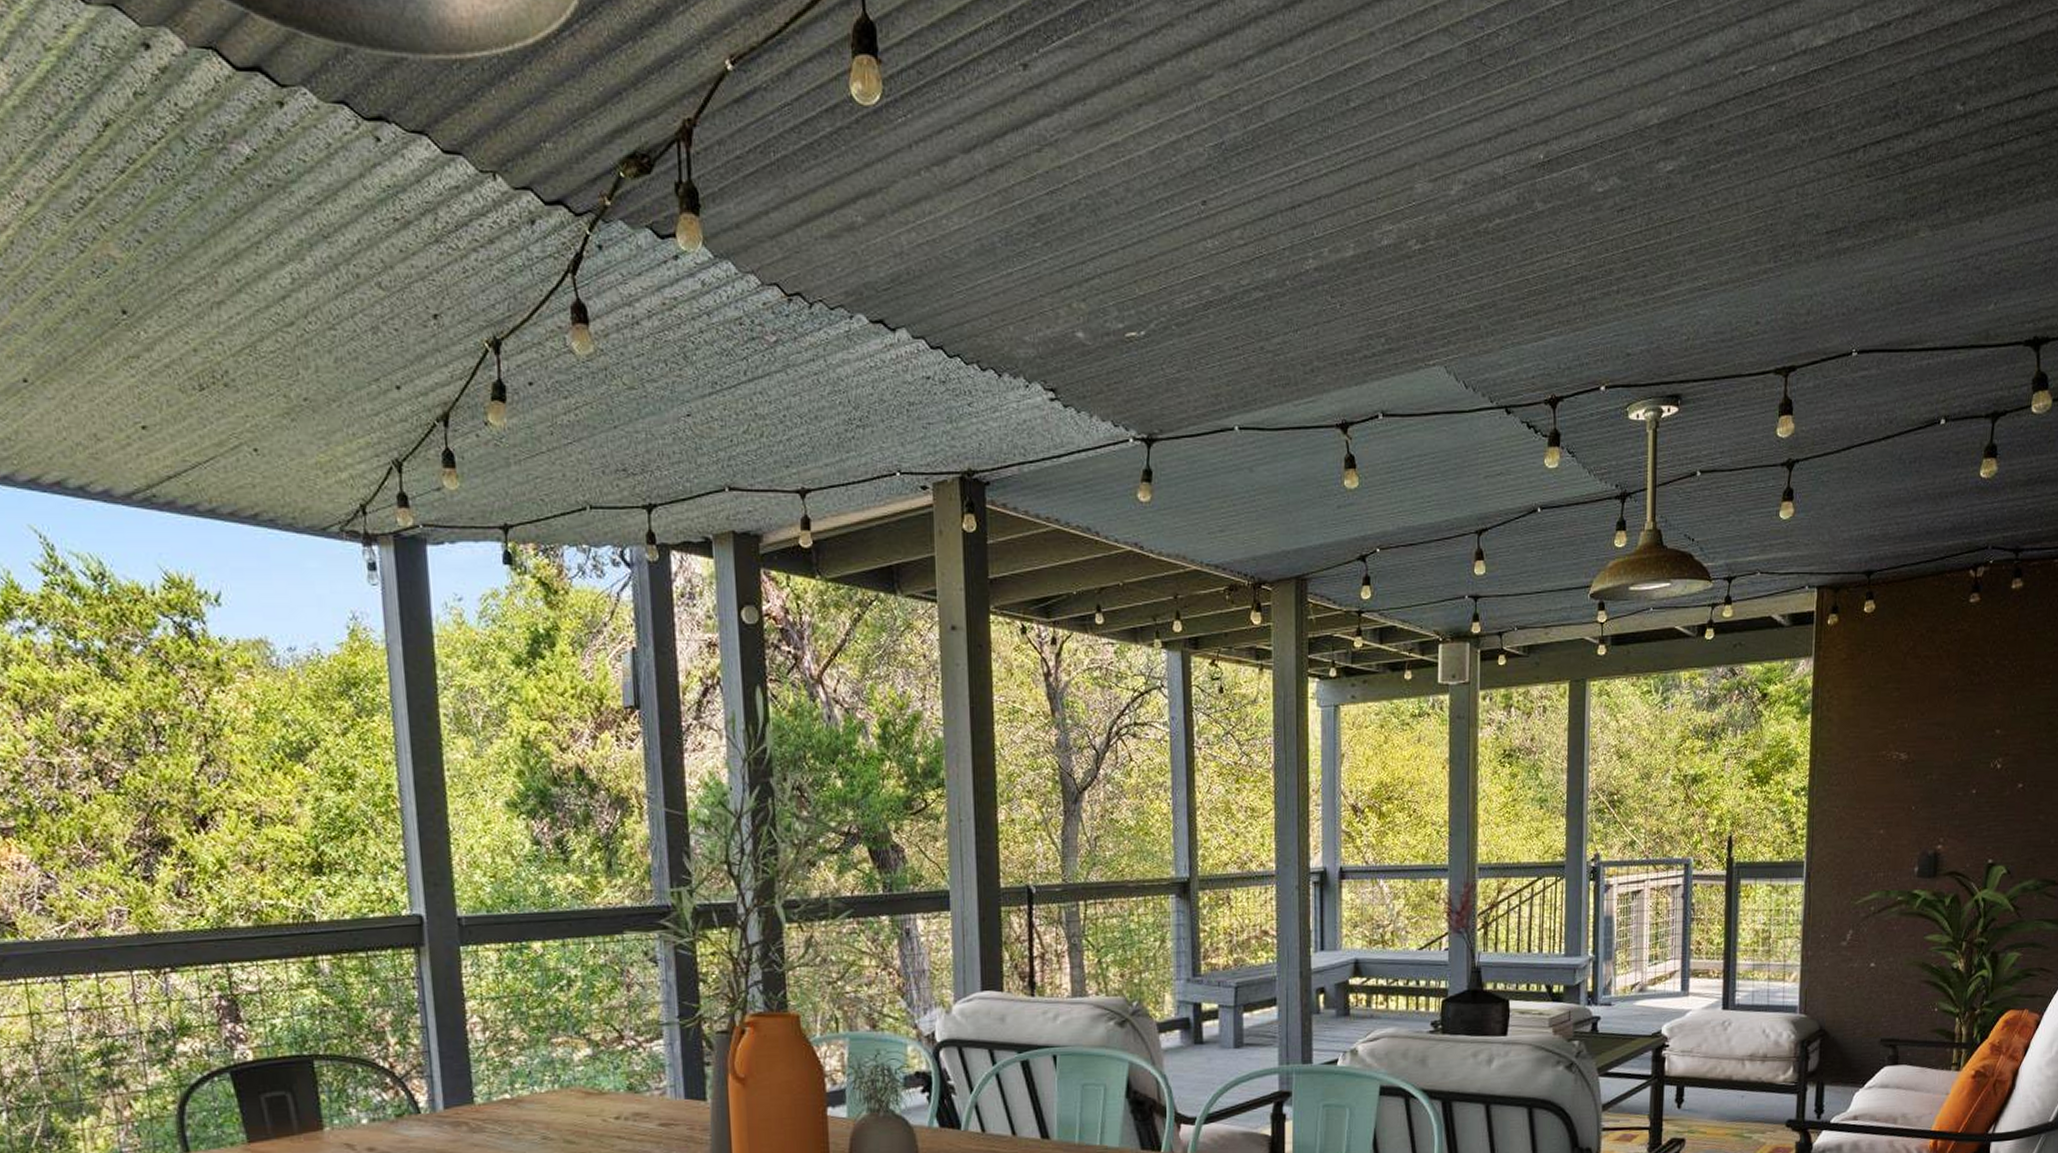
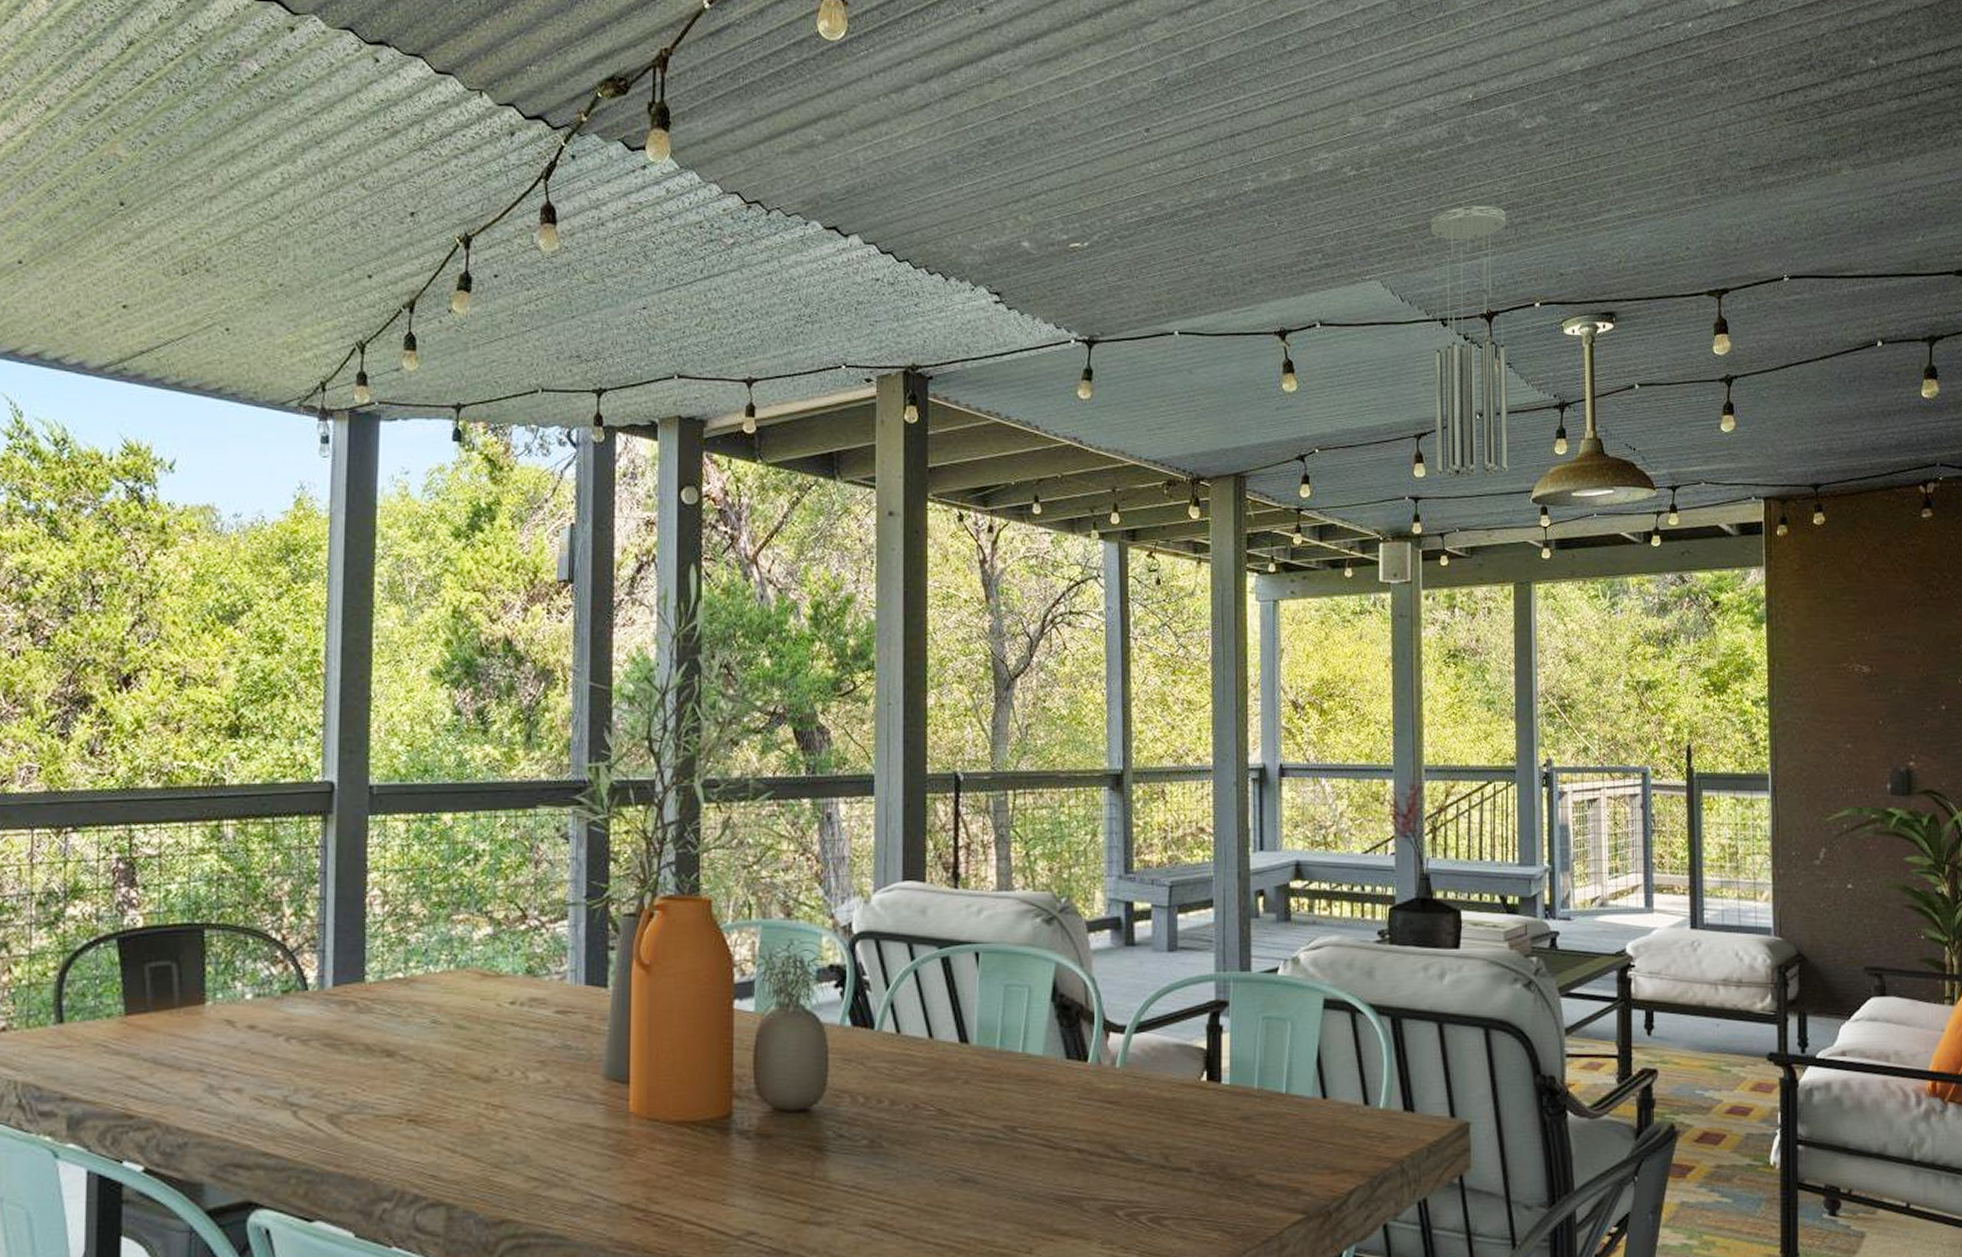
wind chime: none [1496,279,1574,577] -> present [1431,205,1508,480]

